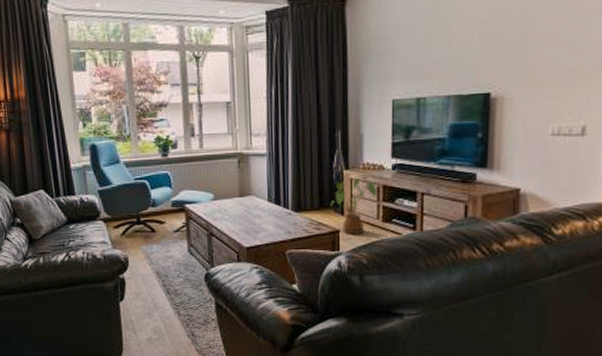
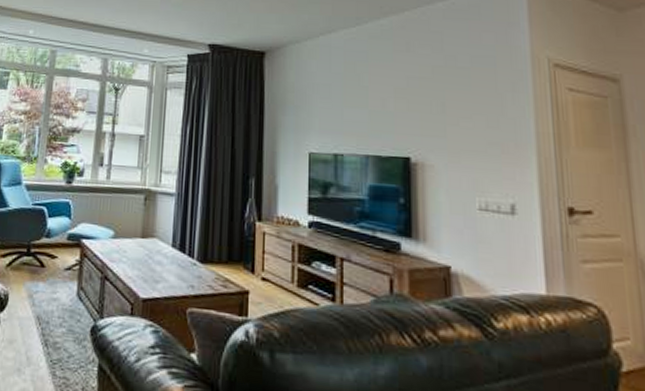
house plant: present [329,177,377,235] -> none [239,231,292,300]

